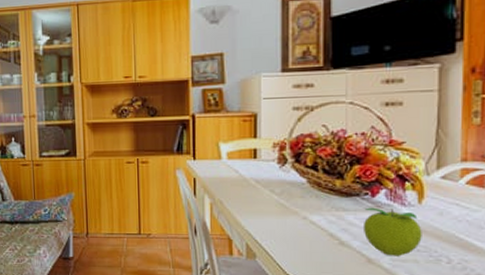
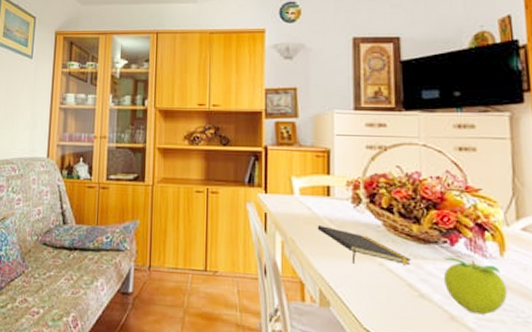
notepad: none [244,186,333,219] -> present [317,225,411,265]

